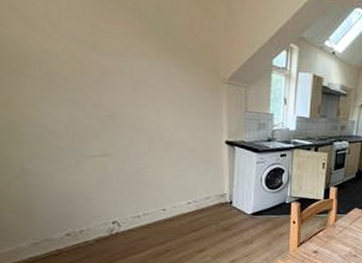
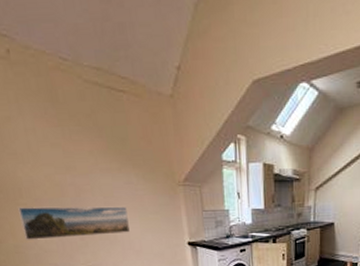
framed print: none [19,78,162,124] -> present [17,206,131,240]

